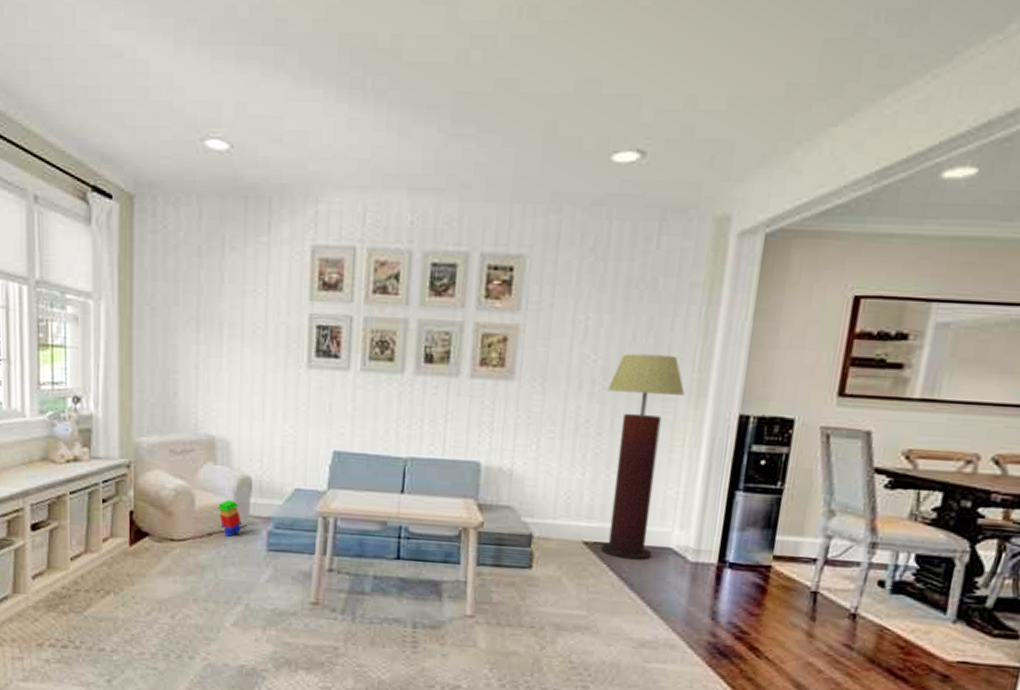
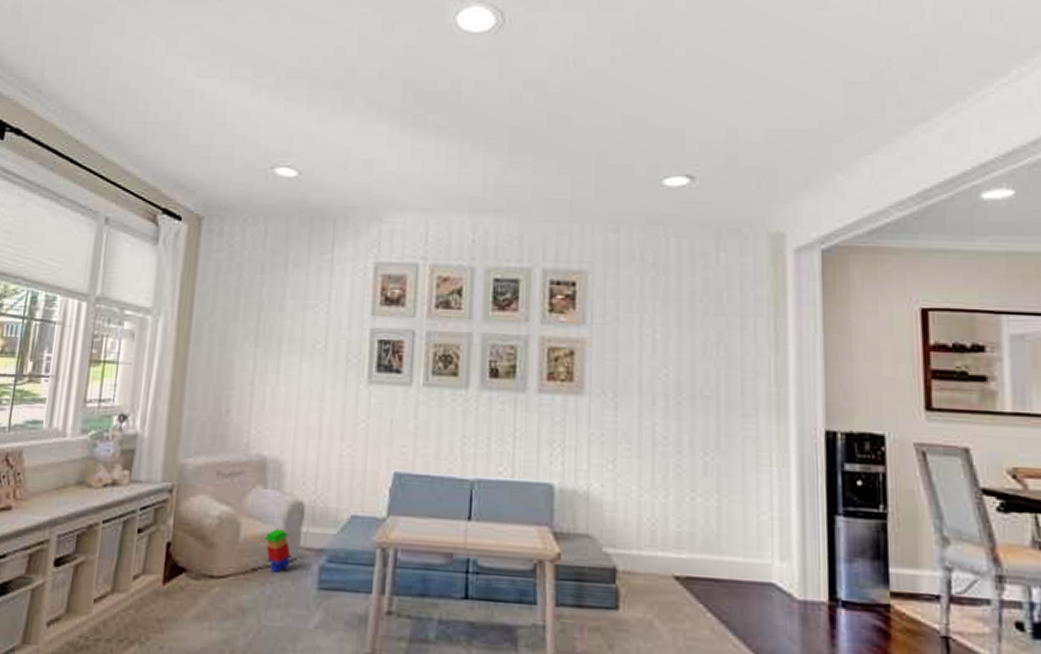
floor lamp: present [601,353,685,560] -> none [682,367,764,599]

